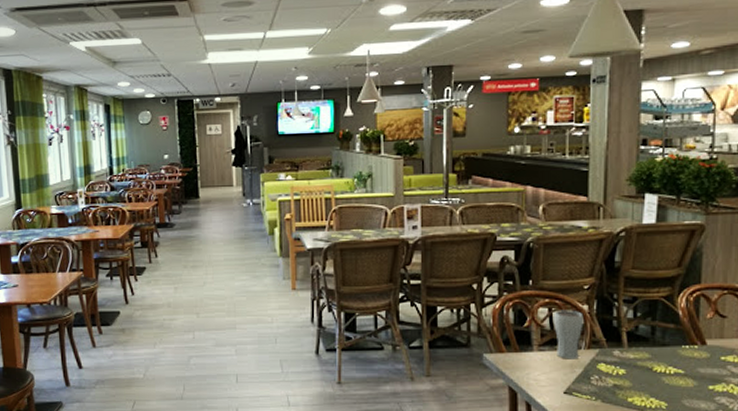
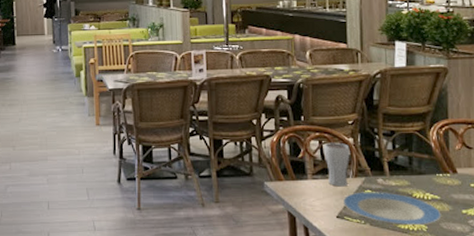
plate: none [573,365,684,403] -> present [343,192,442,226]

